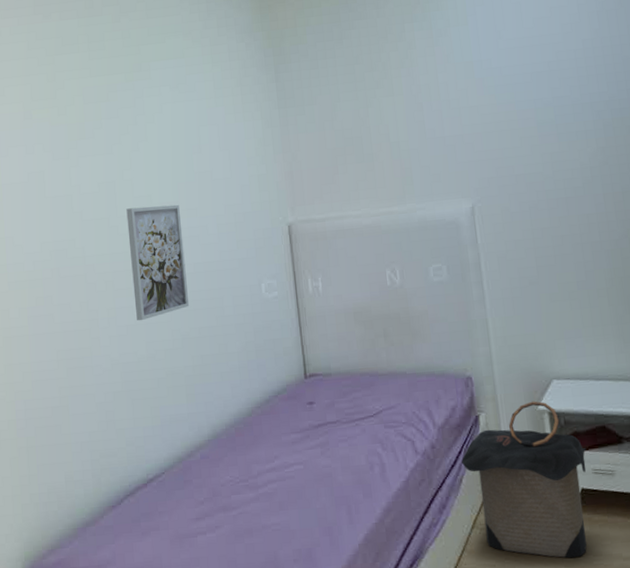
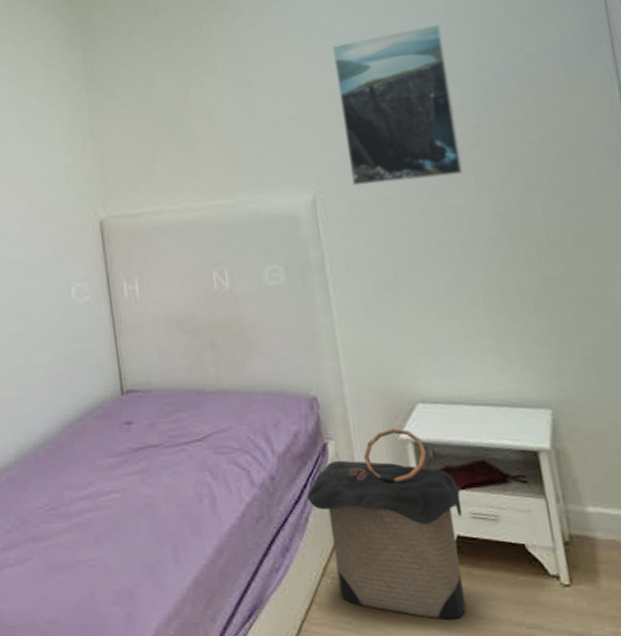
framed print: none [491,60,594,196] -> present [332,24,463,186]

